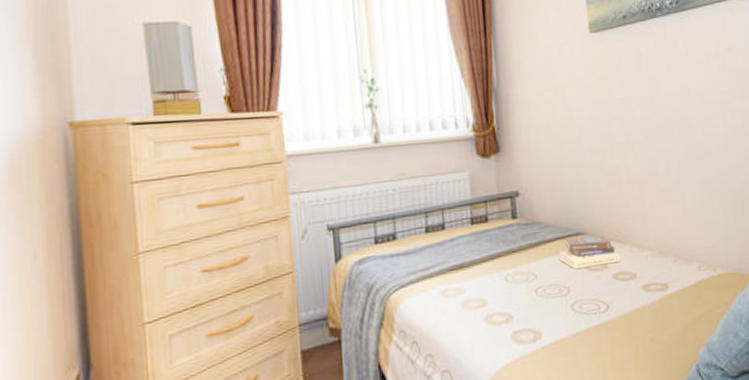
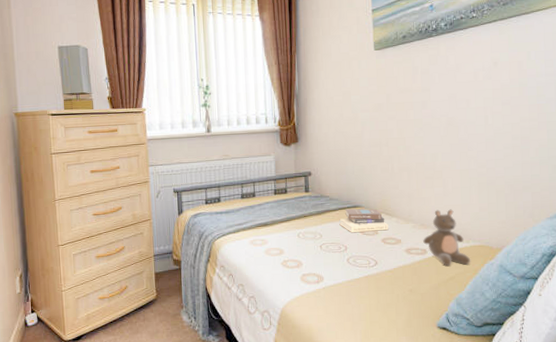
stuffed bear: none [662,229,720,303] -> present [423,209,471,266]

